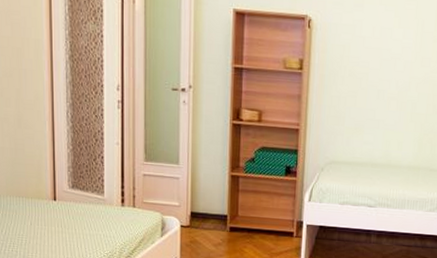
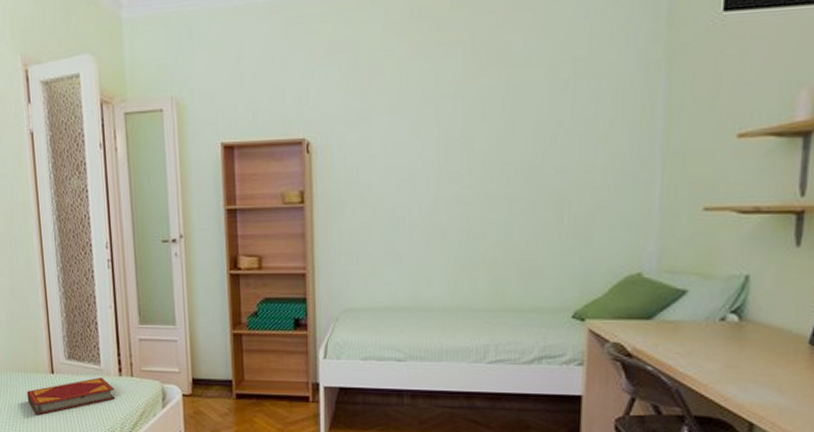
hardback book: none [26,206,117,238] -> present [26,377,116,416]

